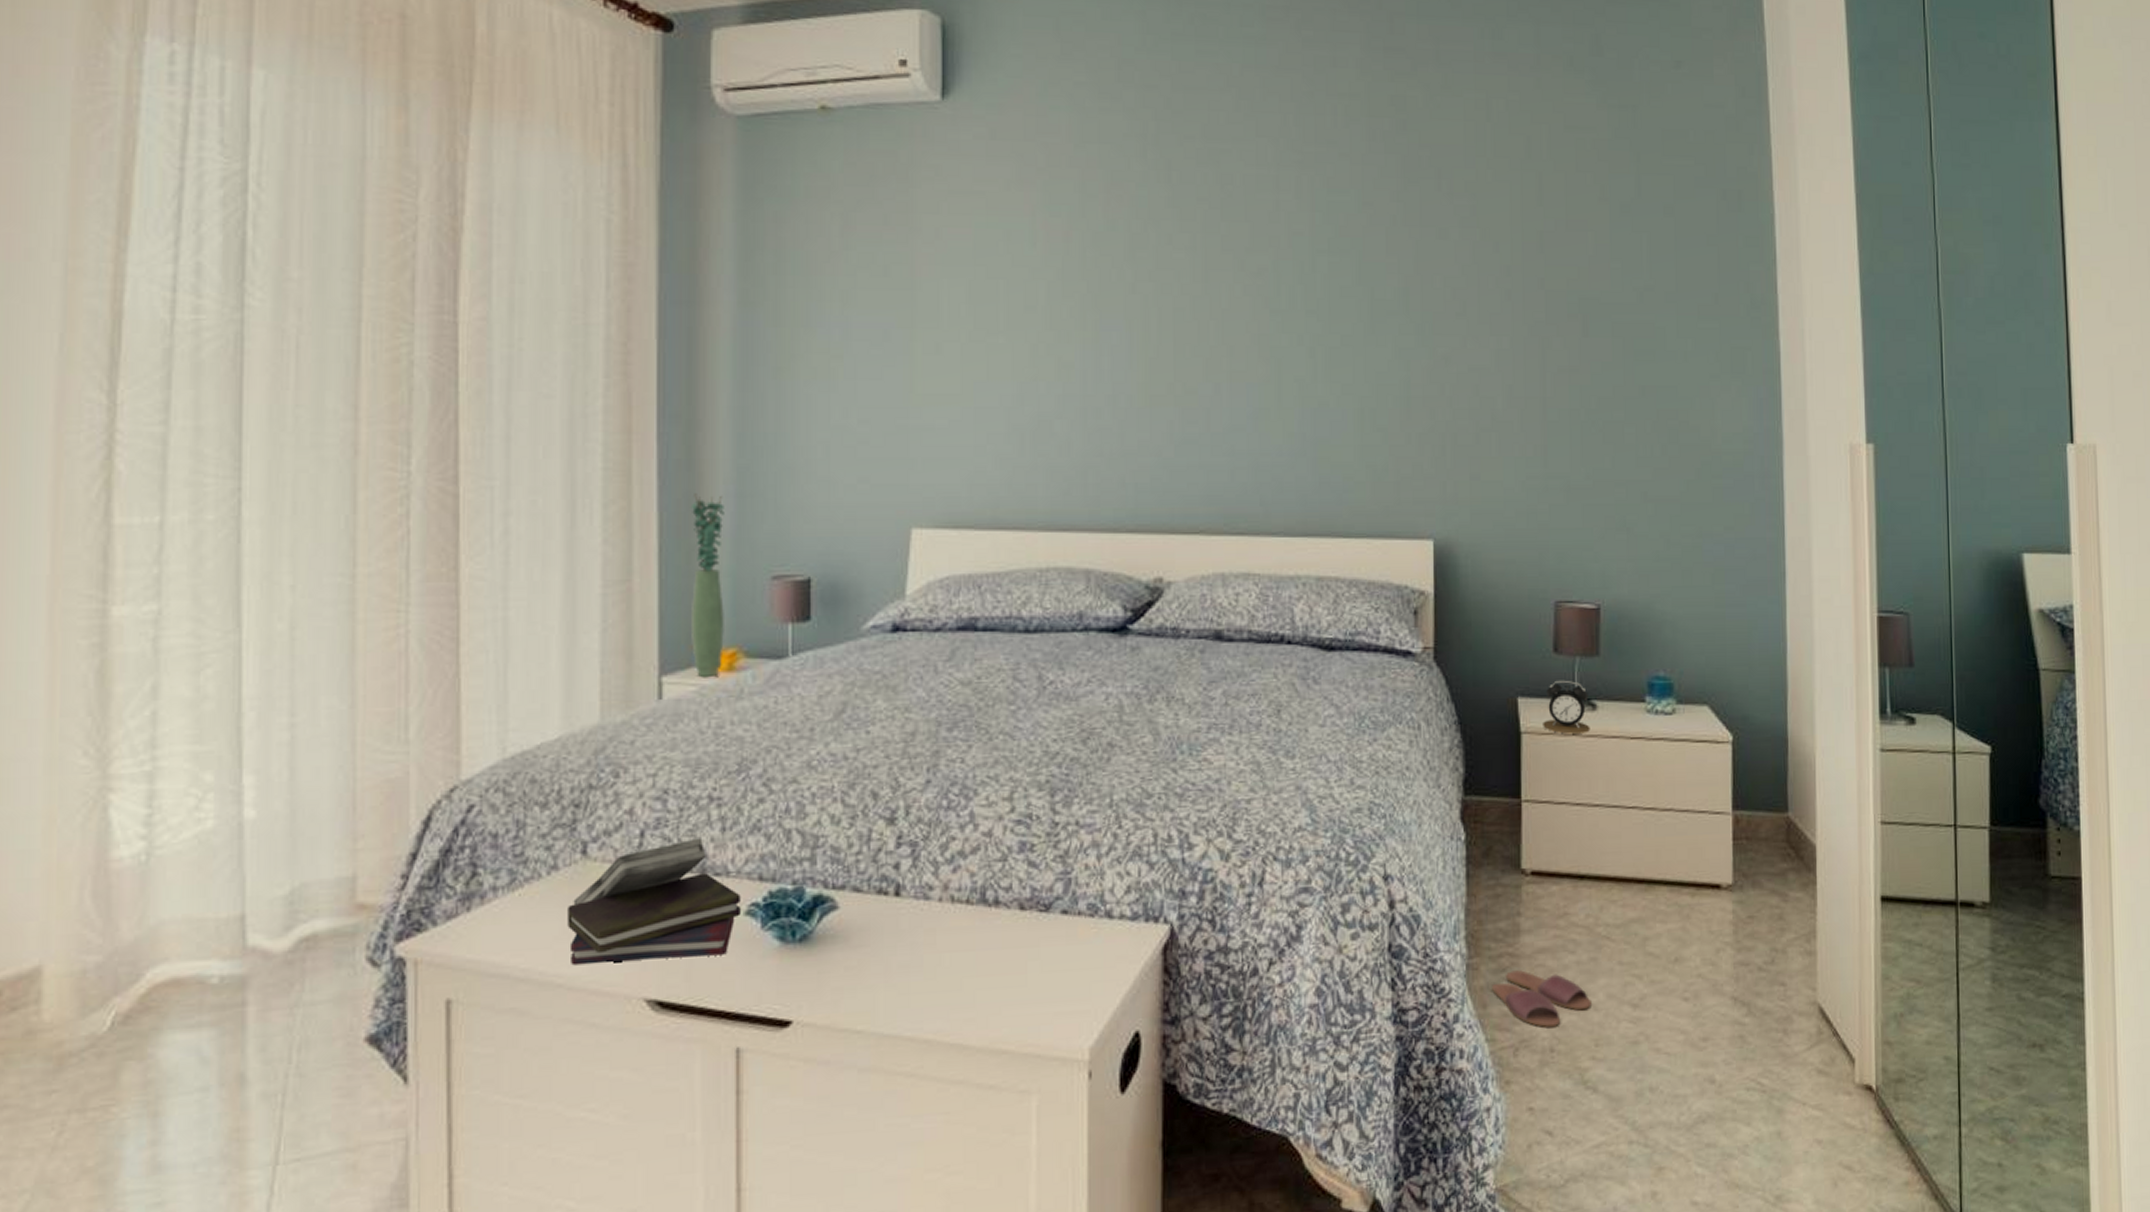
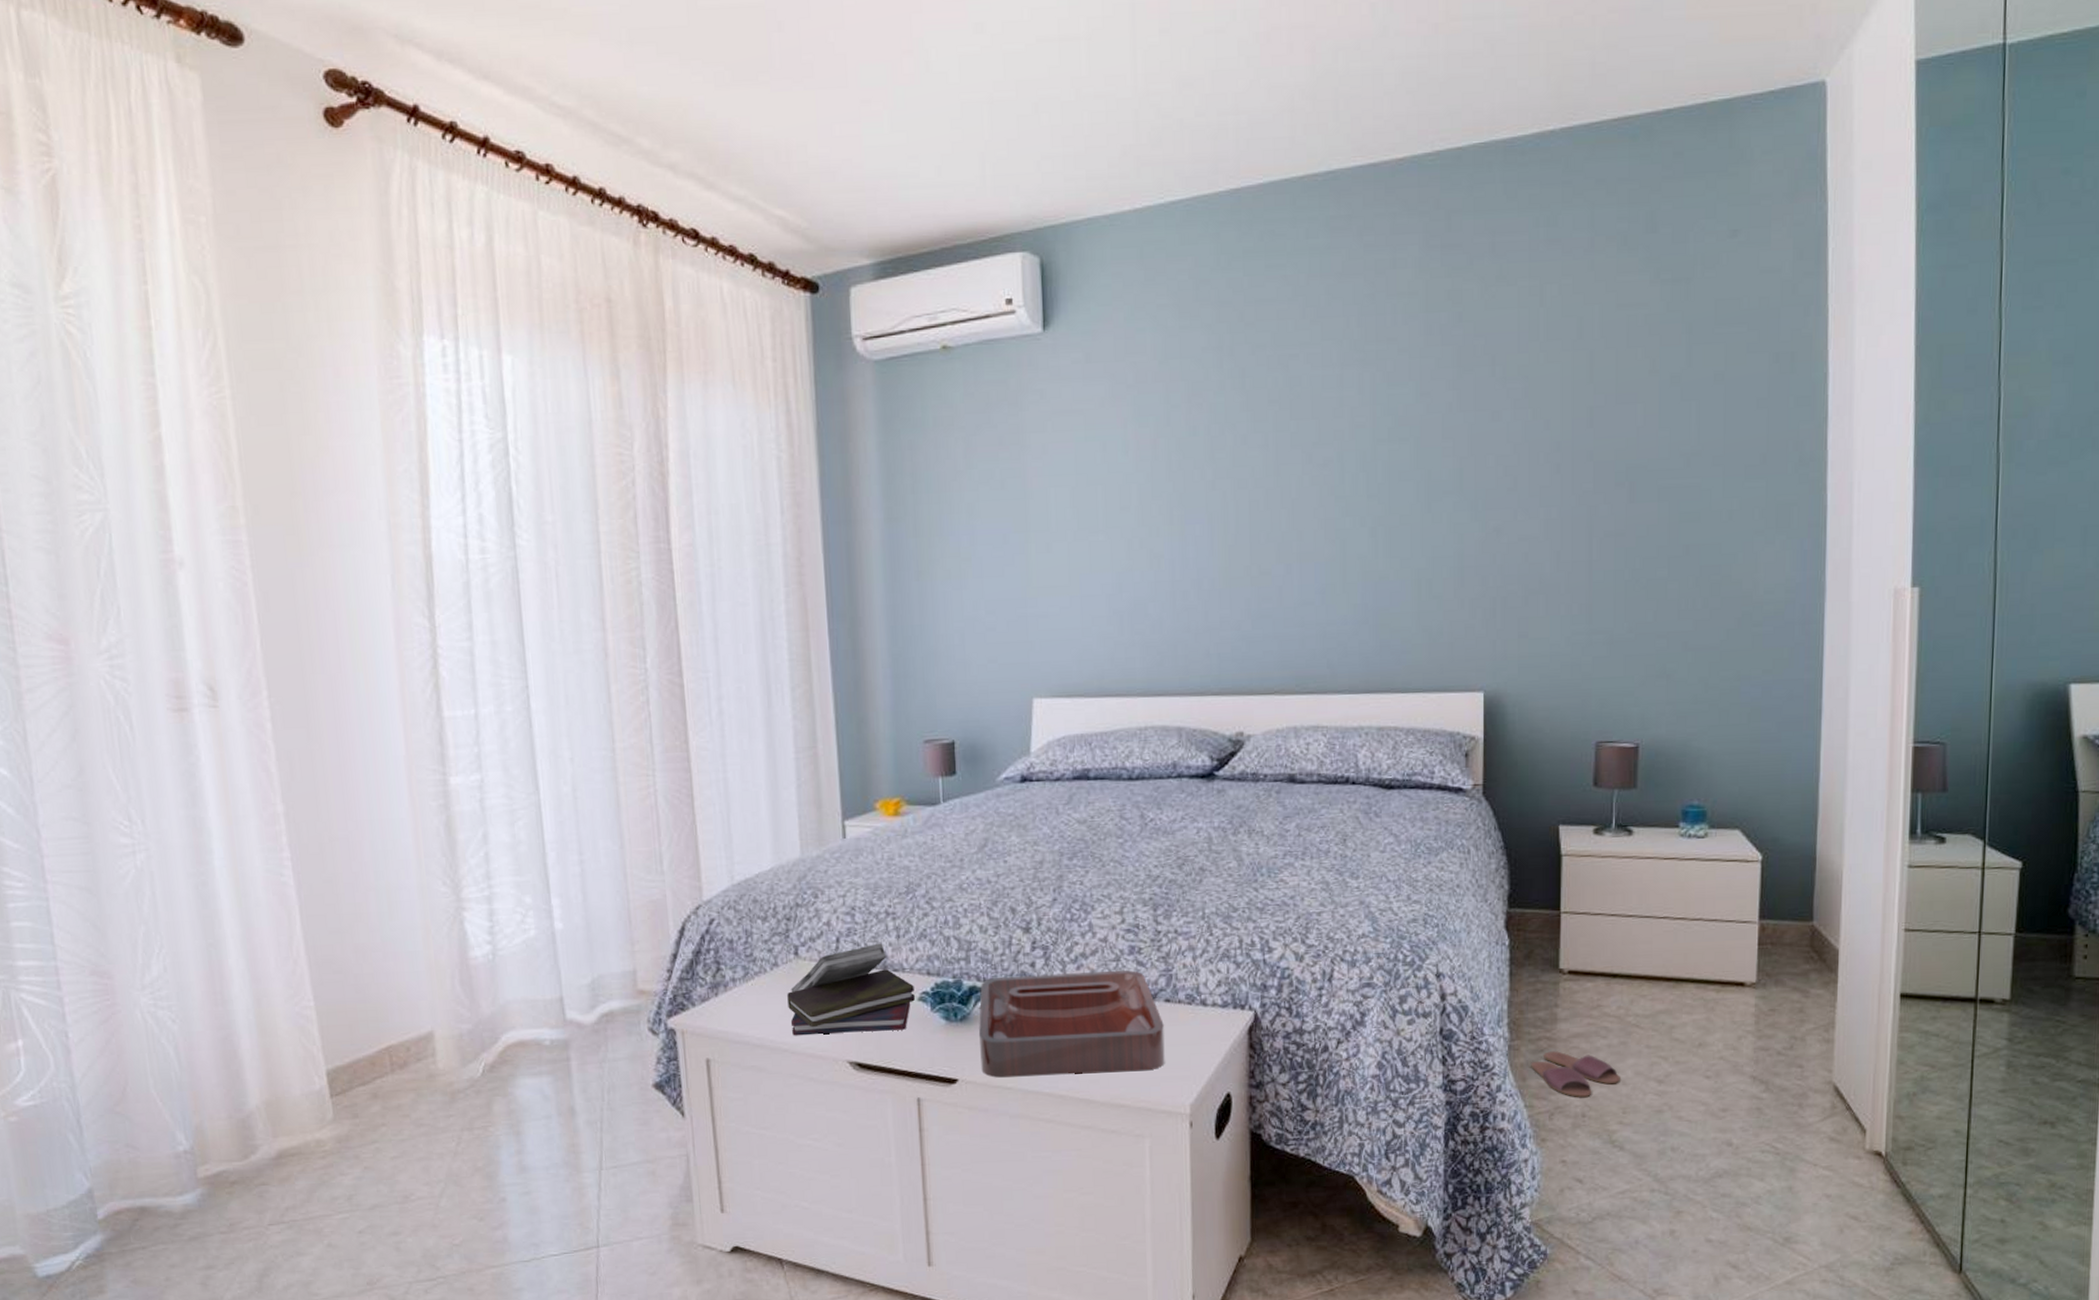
vase: present [690,493,724,678] -> none [857,677,890,822]
decorative tray: none [824,873,1059,1019] -> present [979,970,1165,1079]
alarm clock: present [1543,680,1590,734] -> none [1582,809,1626,856]

